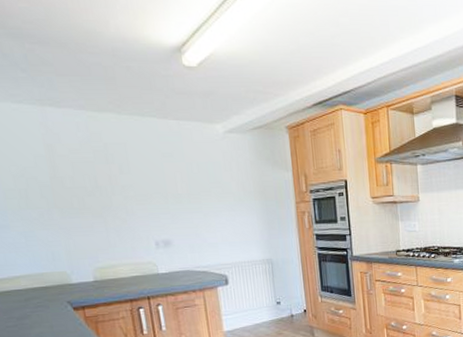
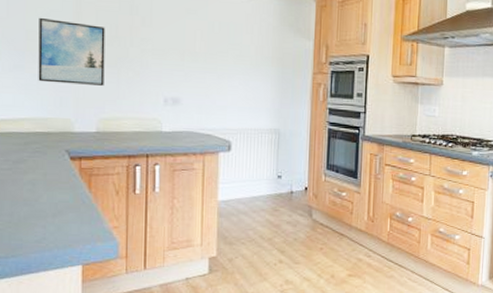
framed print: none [14,175,94,239] -> present [38,17,105,86]

